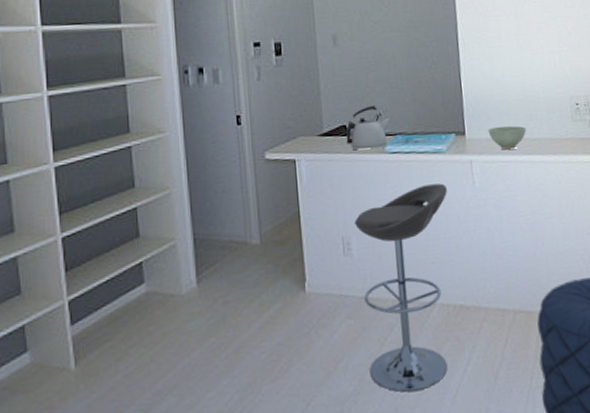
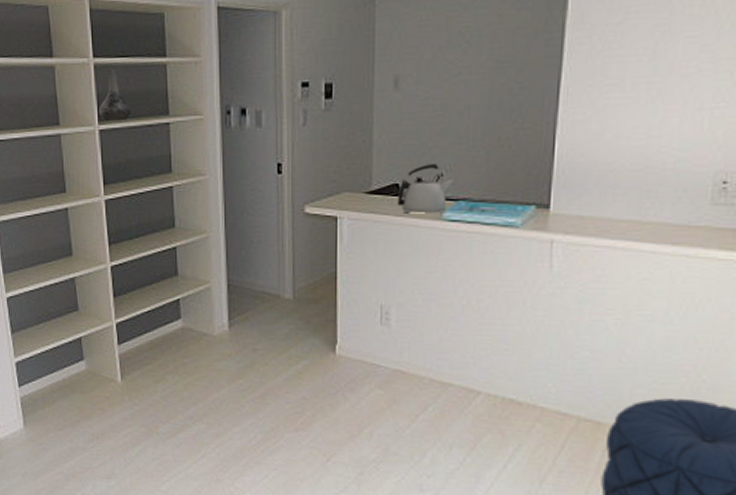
decorative vase: none [48,35,85,86] -> present [99,68,131,121]
bar stool: present [355,183,448,393] -> none [395,262,514,474]
bowl: present [488,126,527,150] -> none [582,202,638,232]

